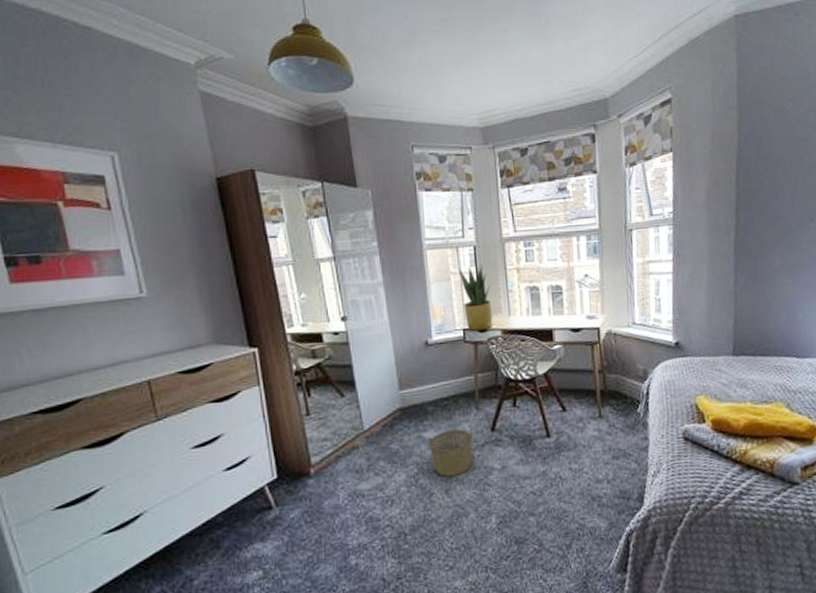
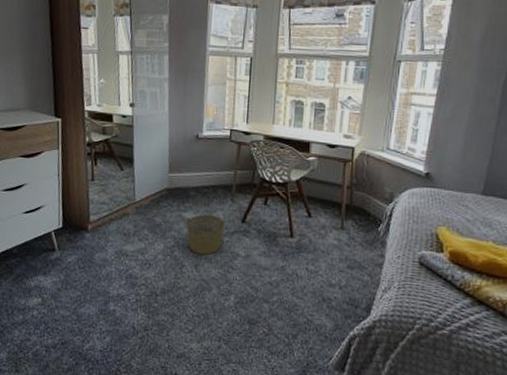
planter: present [458,264,493,331] -> none [233,74,261,133]

